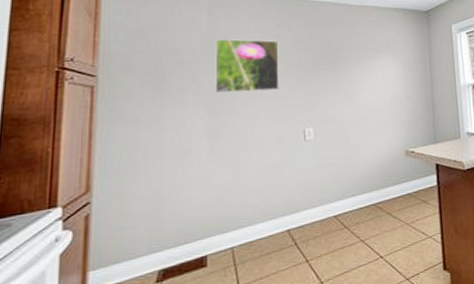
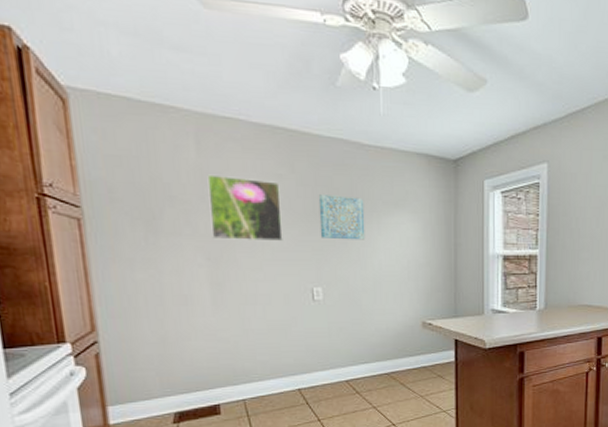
wall art: none [312,46,353,84] -> present [318,193,366,240]

